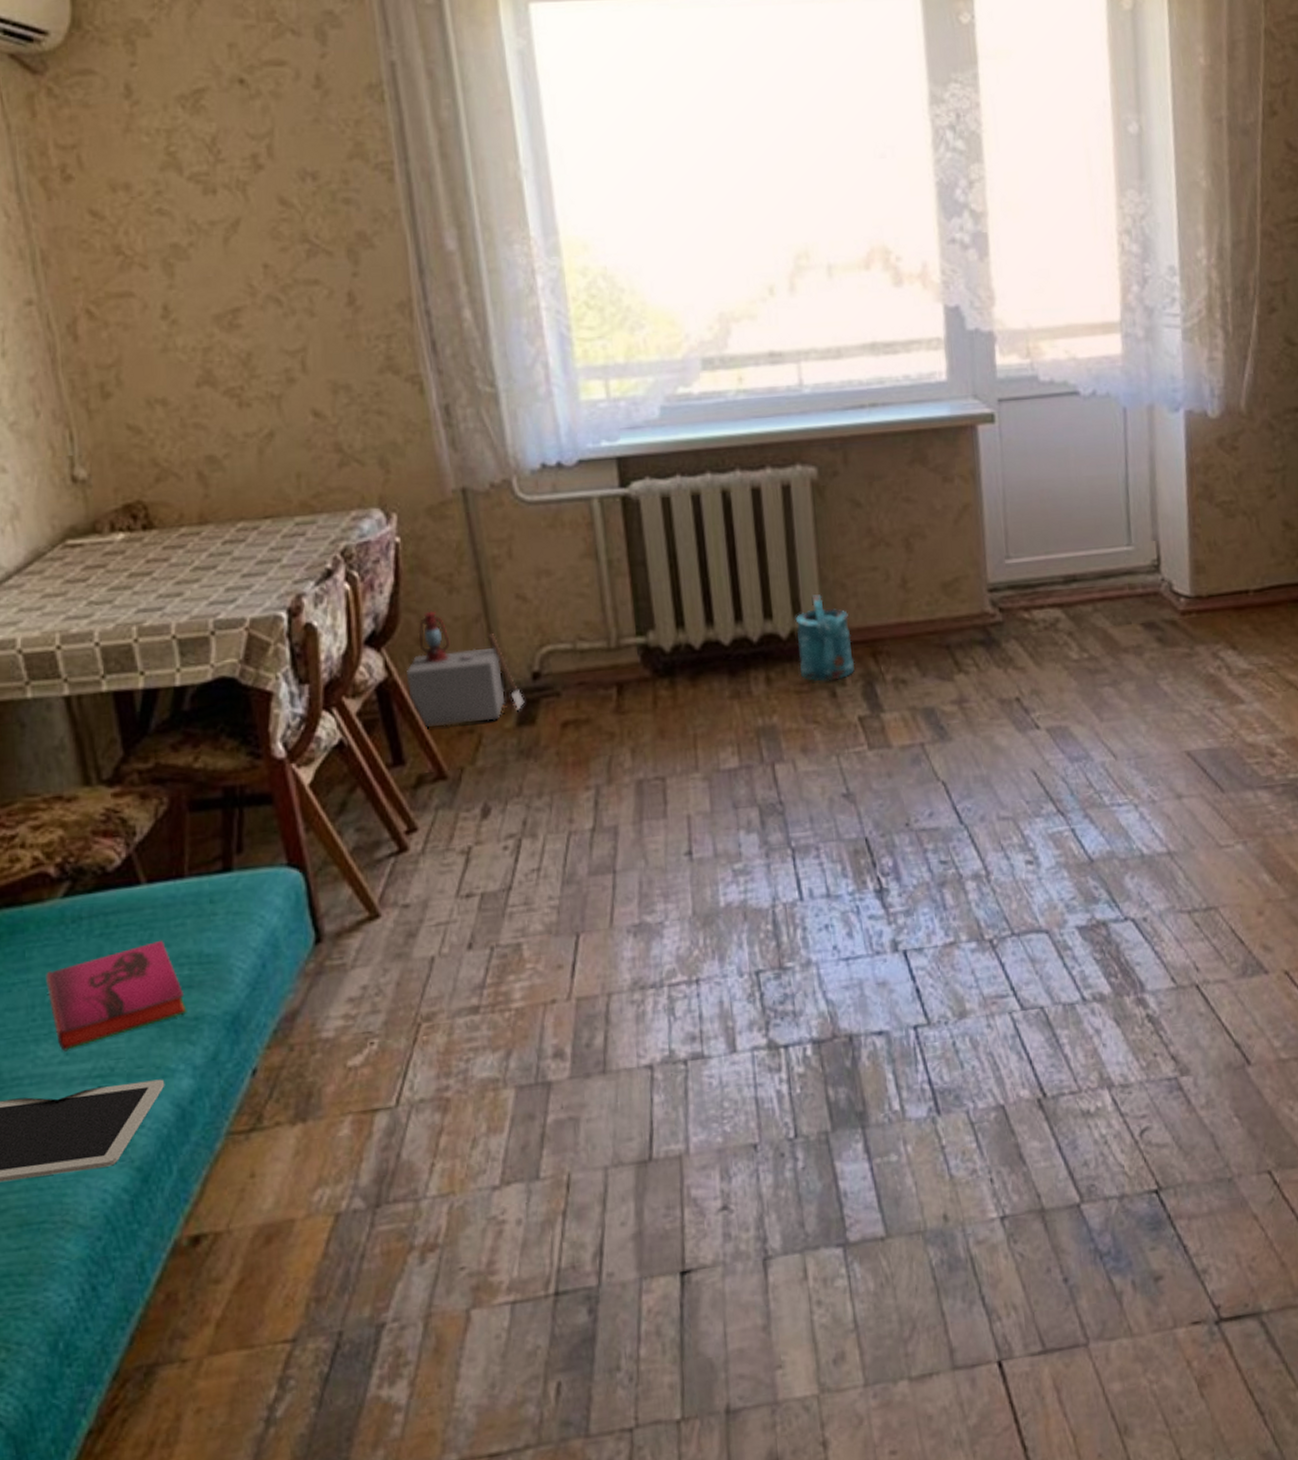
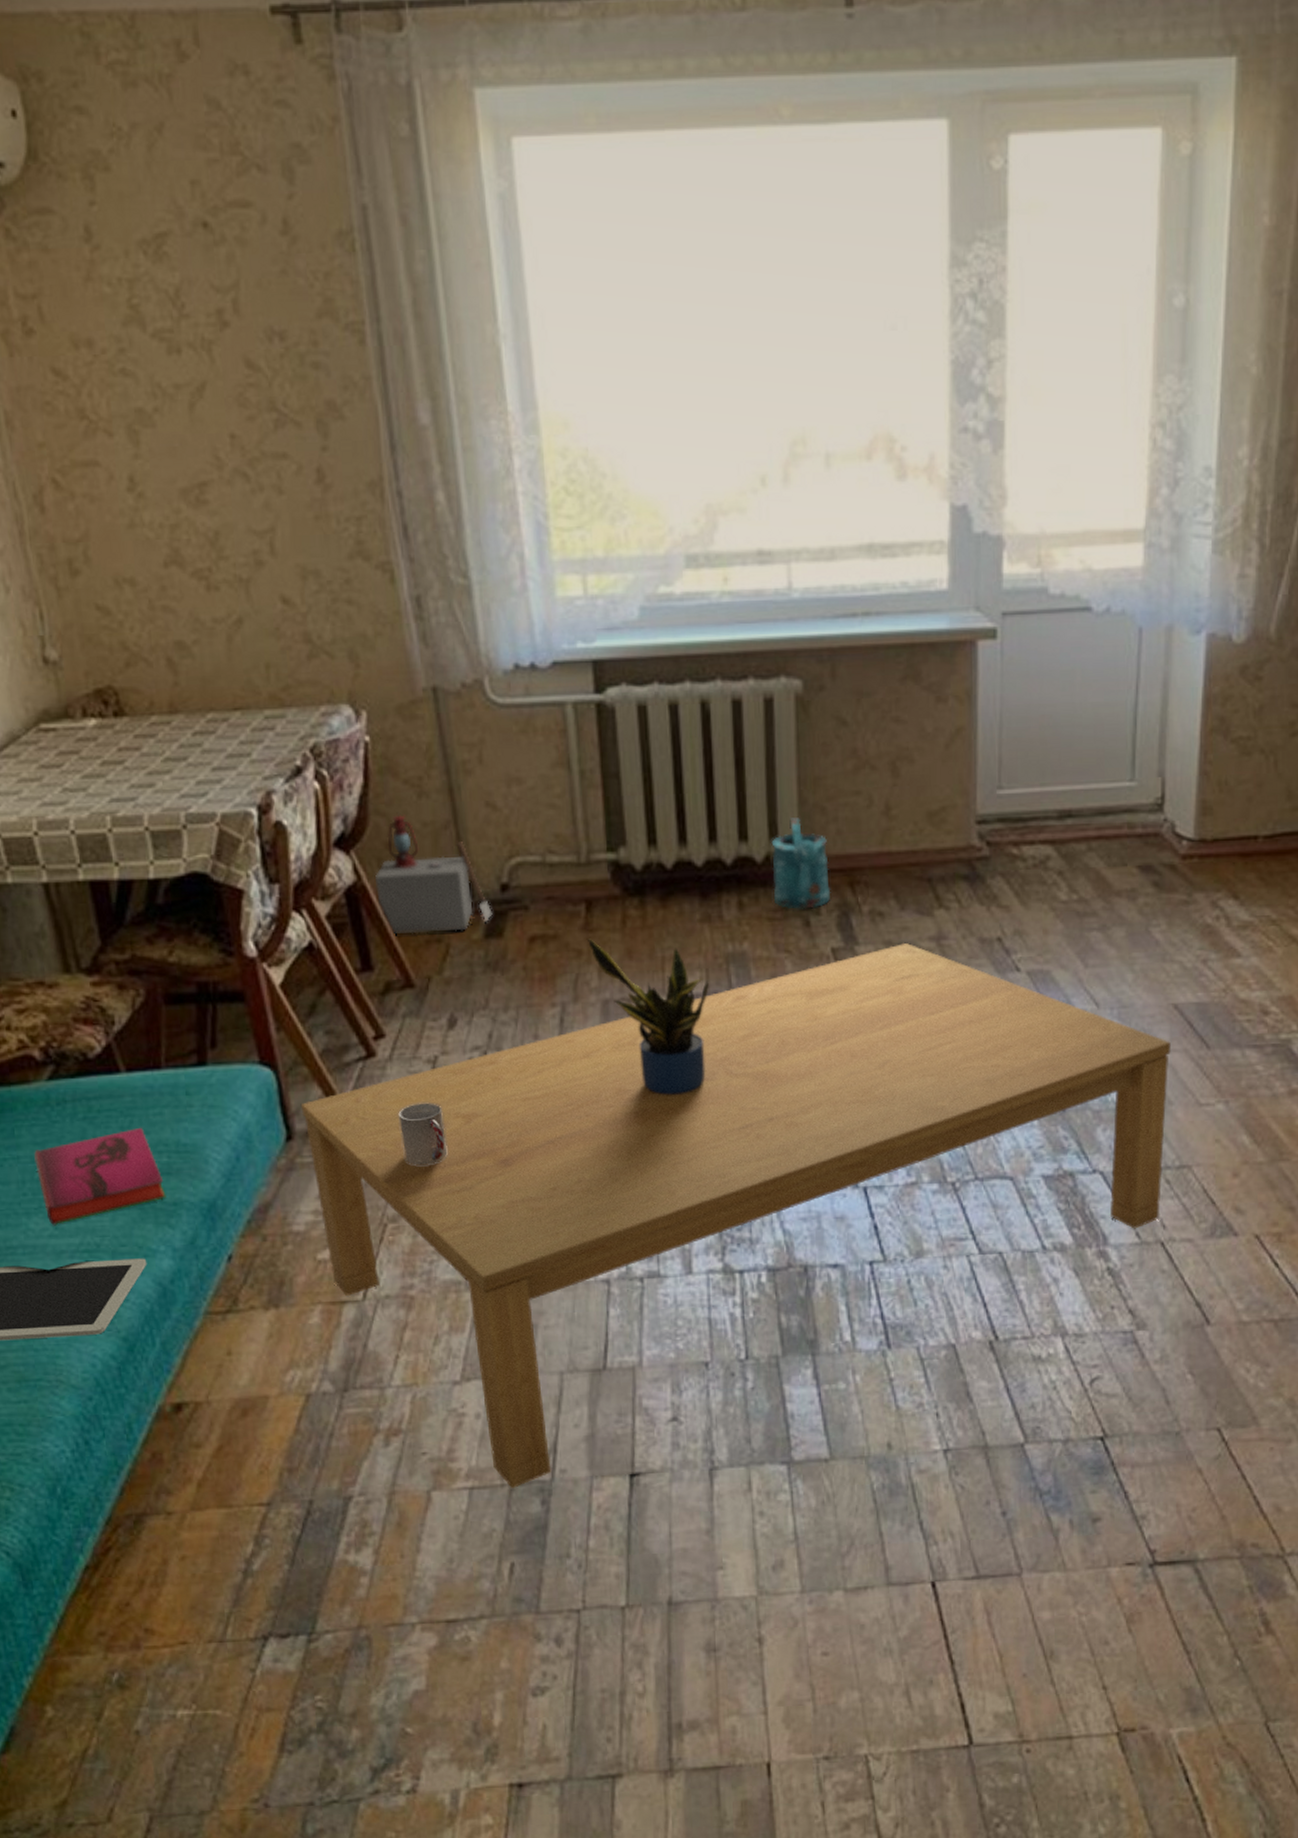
coffee table: none [330,707,1193,1299] -> present [300,942,1171,1488]
cup: none [432,894,483,960] -> present [398,1102,448,1166]
potted plant: none [618,721,741,871] -> present [586,939,709,1095]

